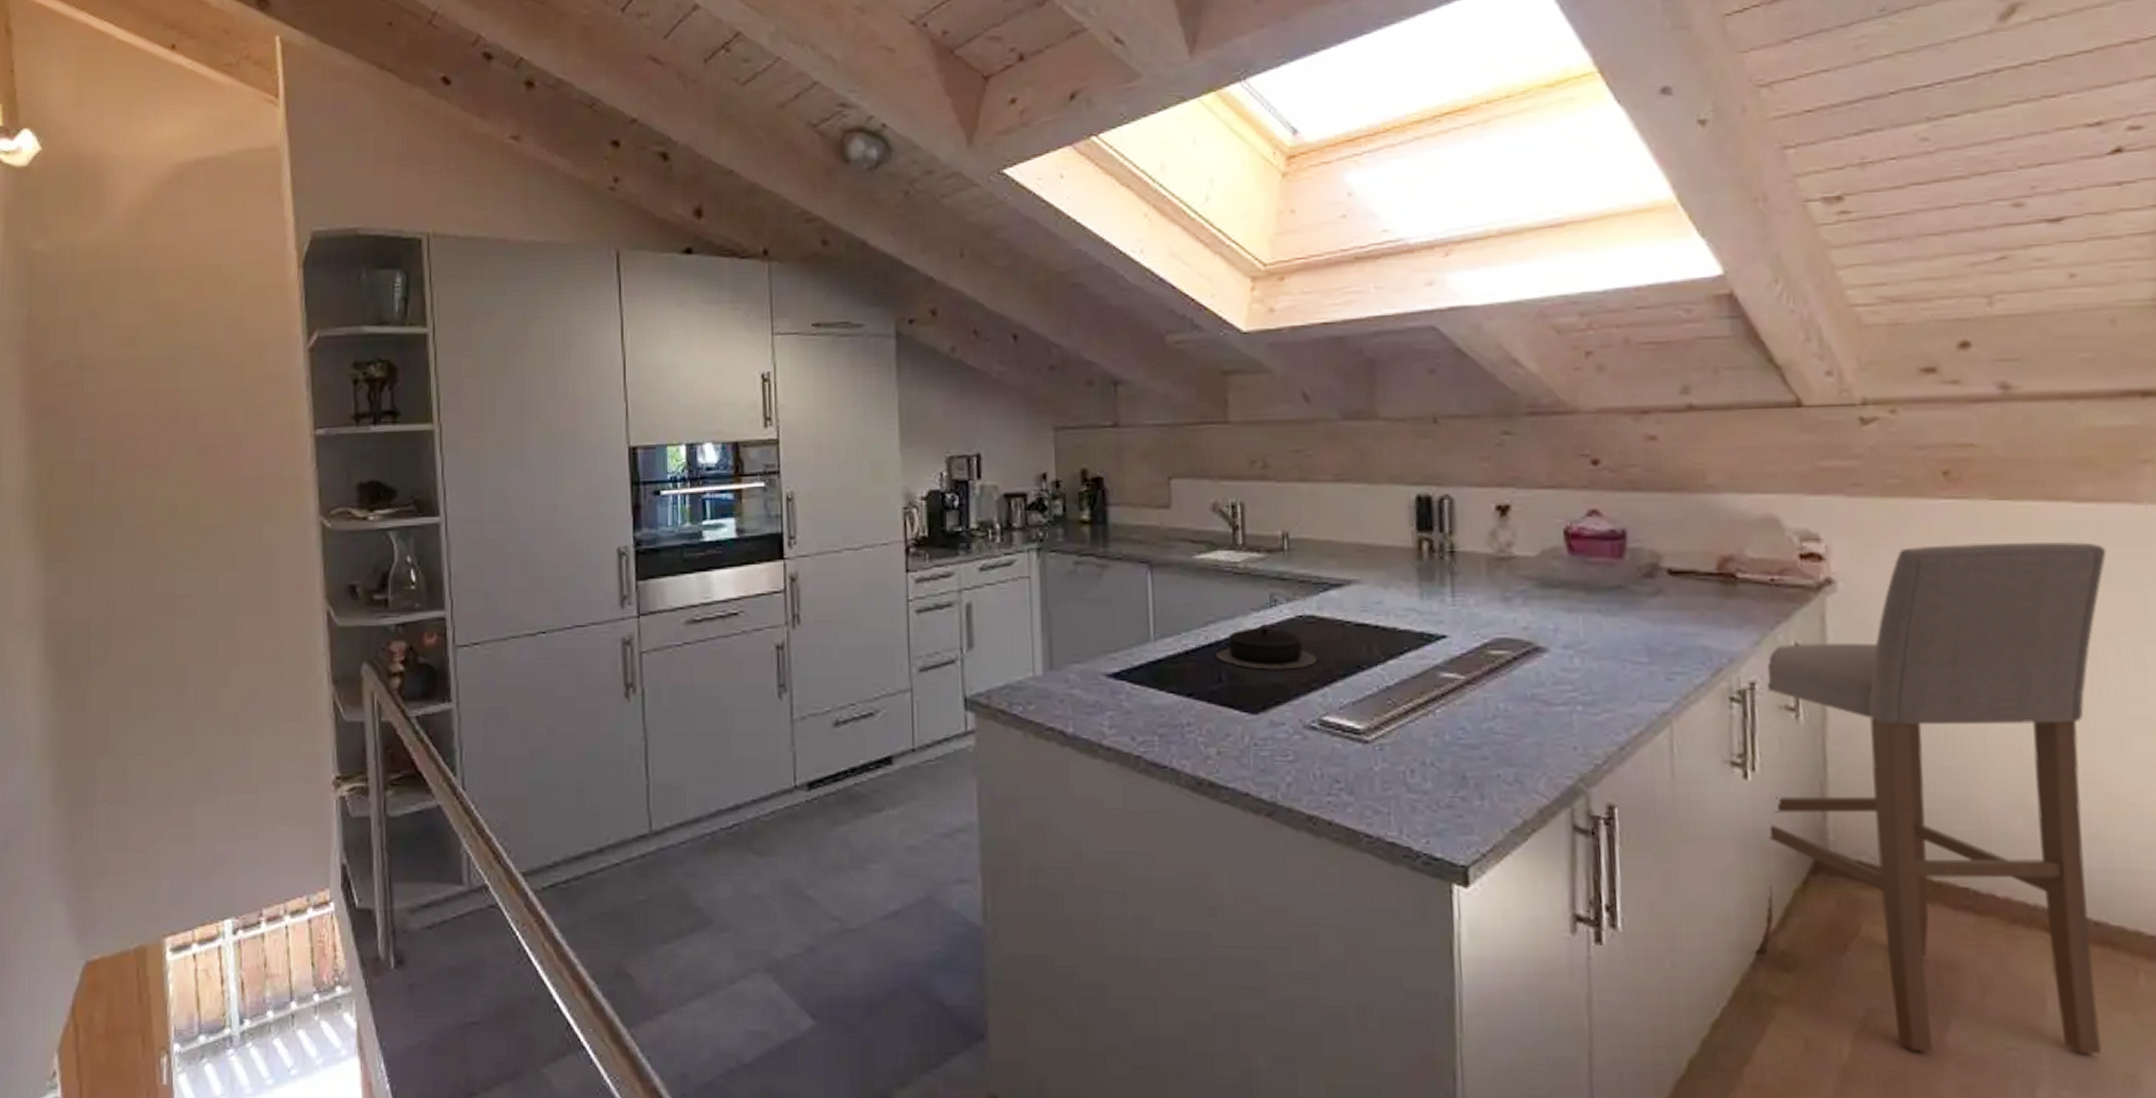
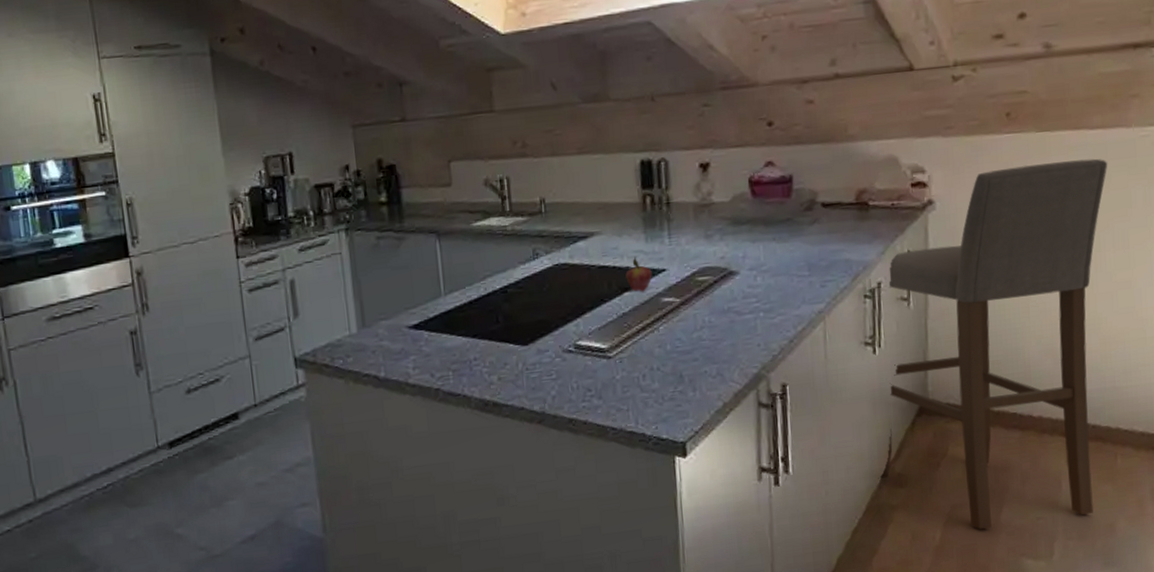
cooking pot: present [1215,624,1318,670] -> none [493,273,571,310]
fruit: none [1391,616,1428,662] -> present [625,257,652,292]

